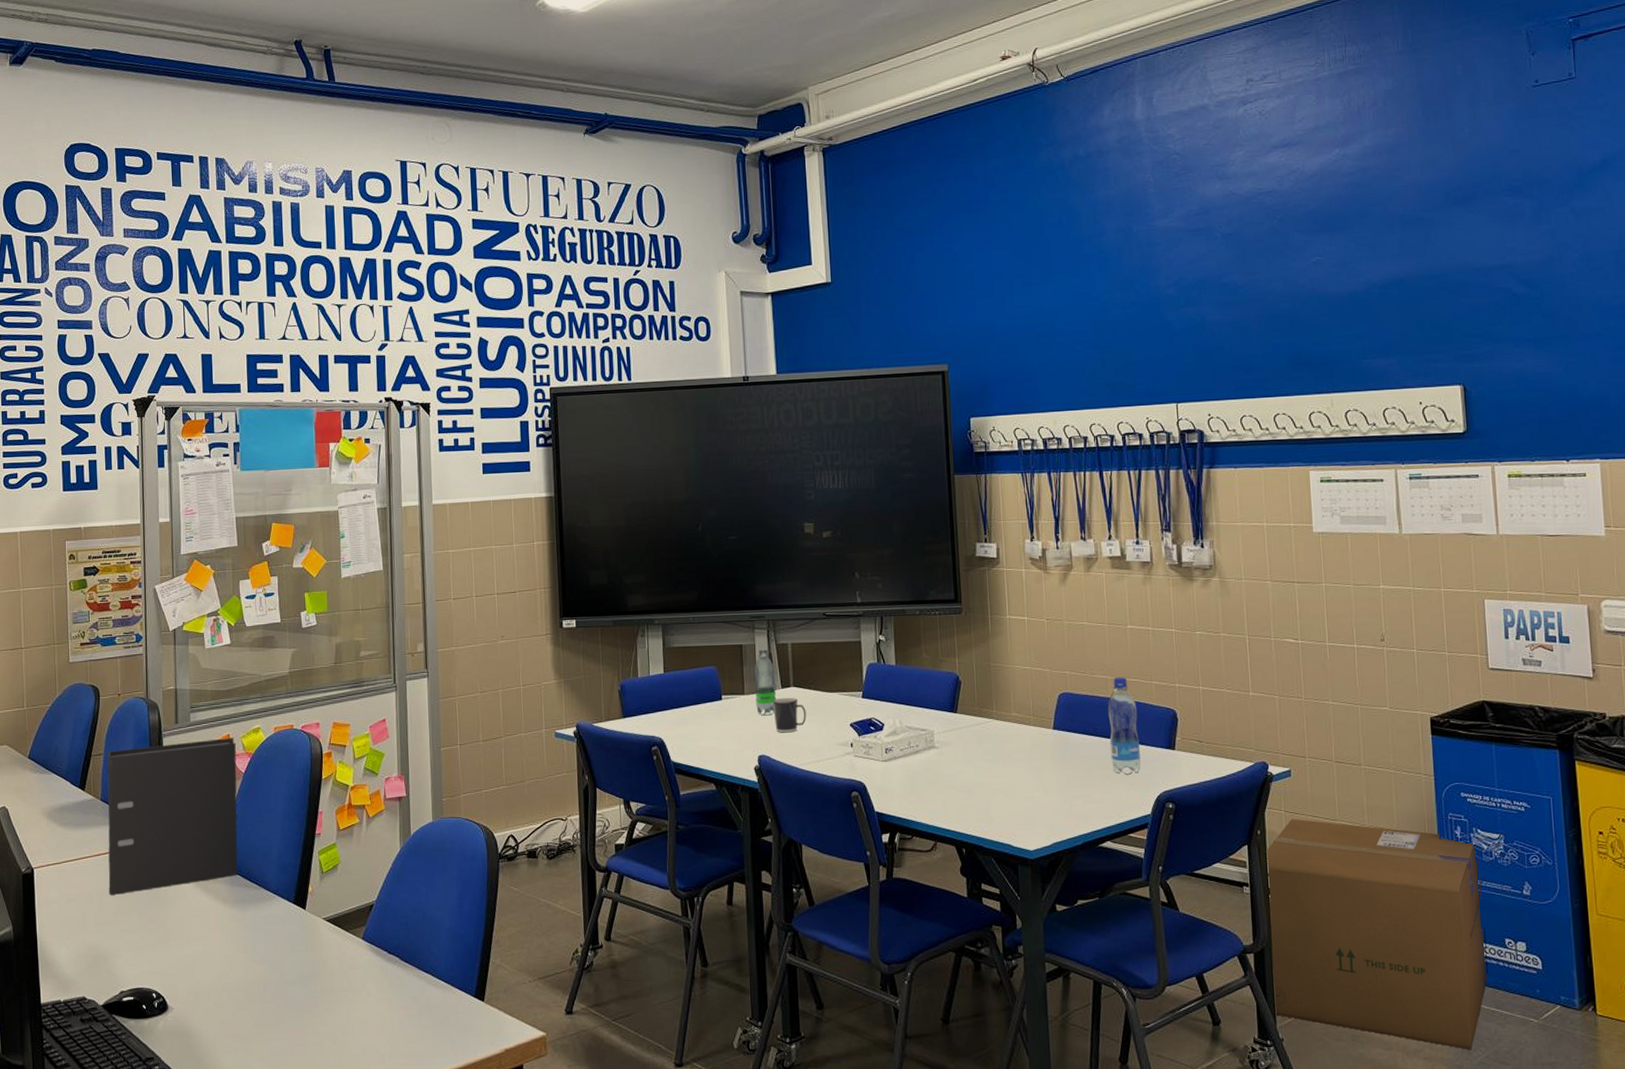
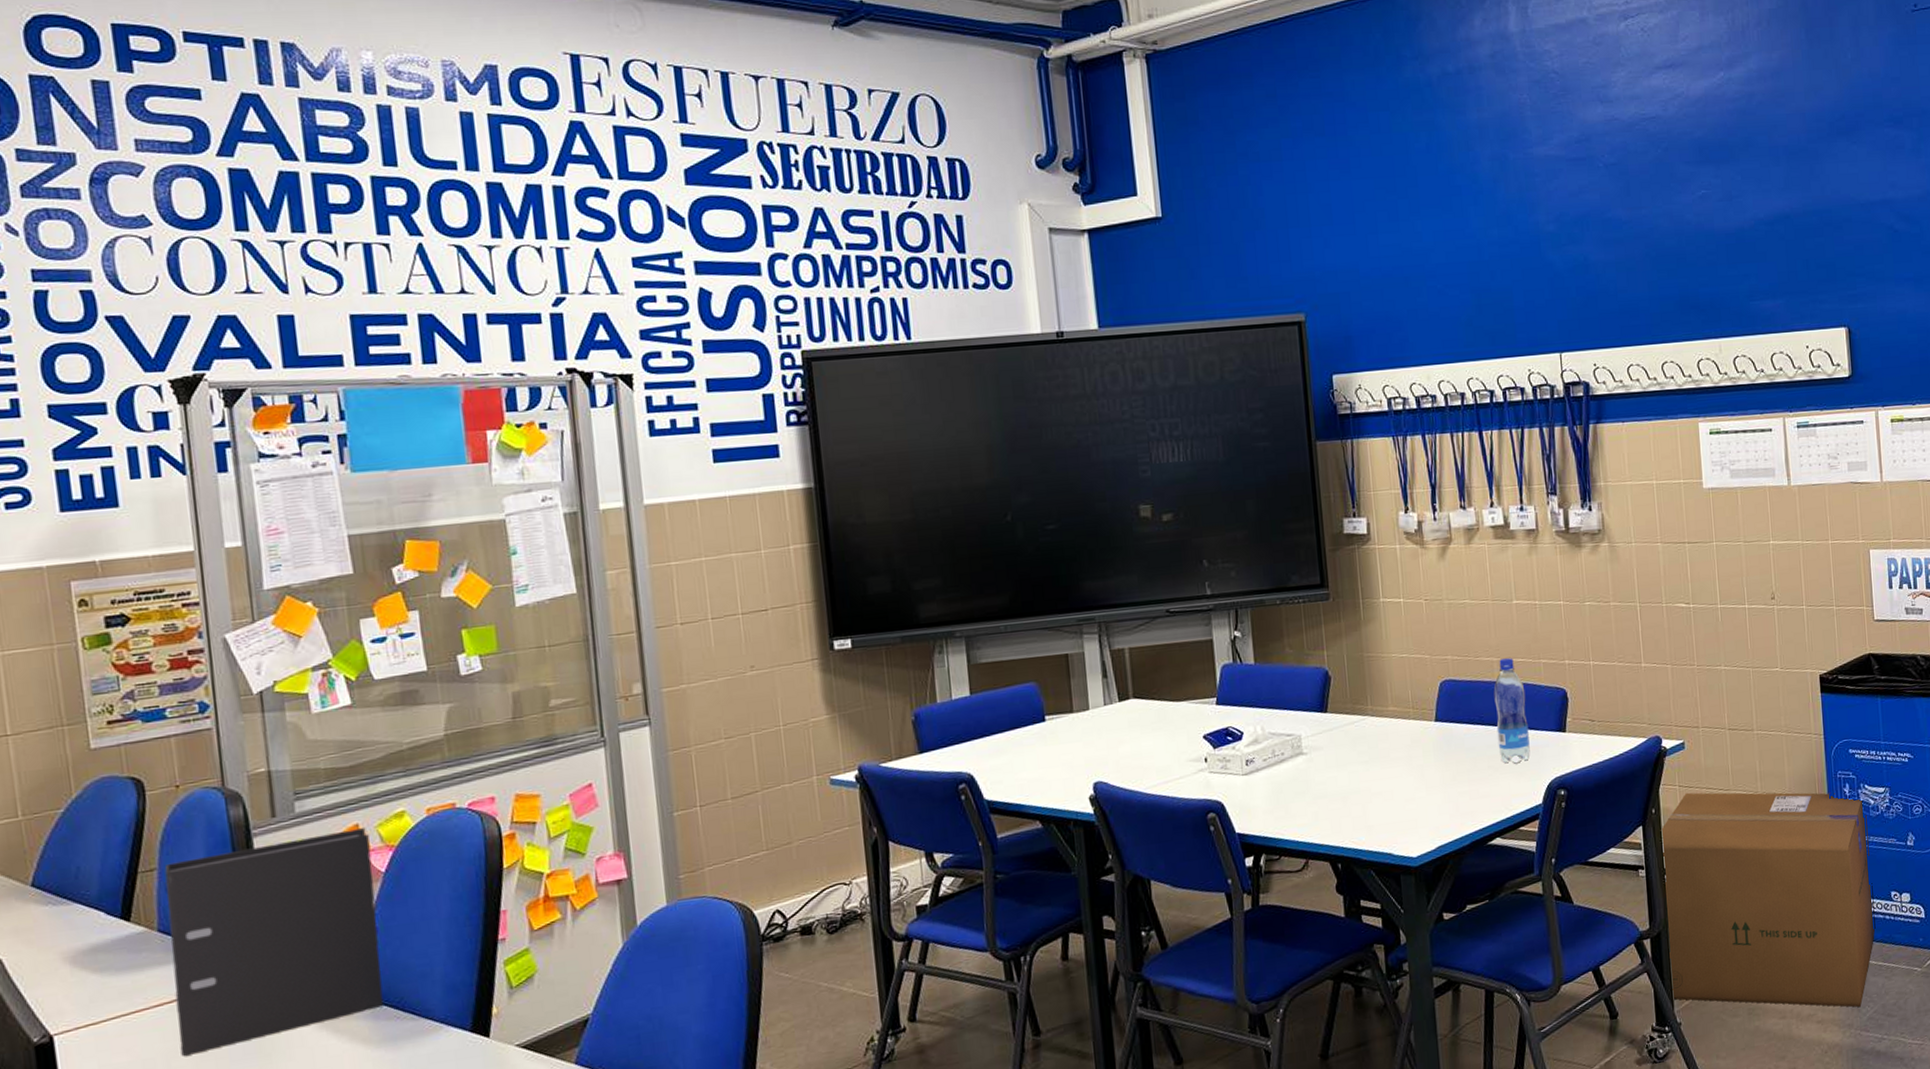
bottle: present [754,649,777,715] -> none [1084,657,1114,735]
mug: present [772,697,807,733] -> none [1108,711,1151,754]

